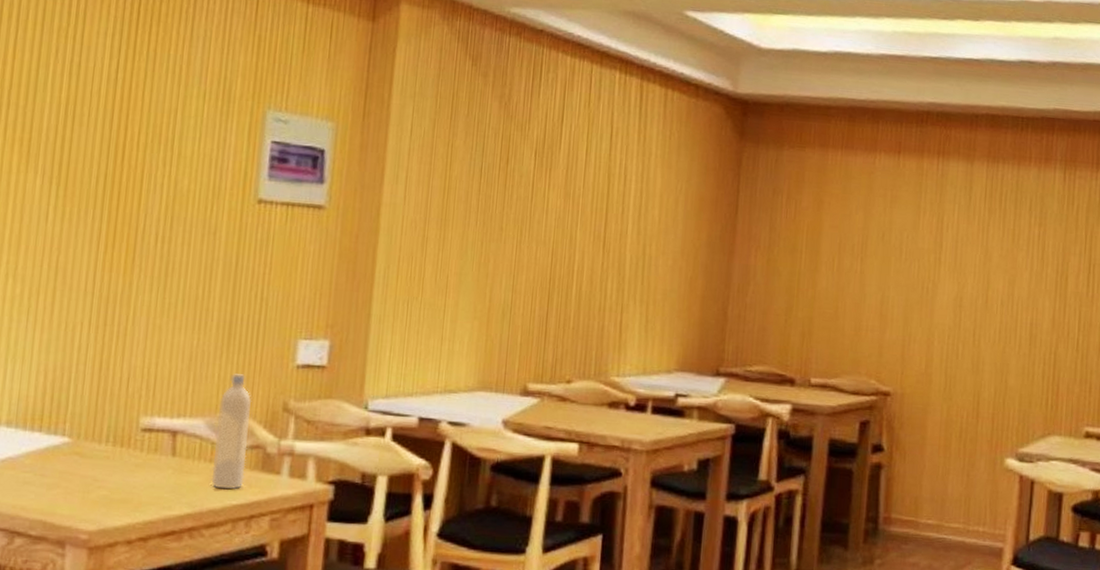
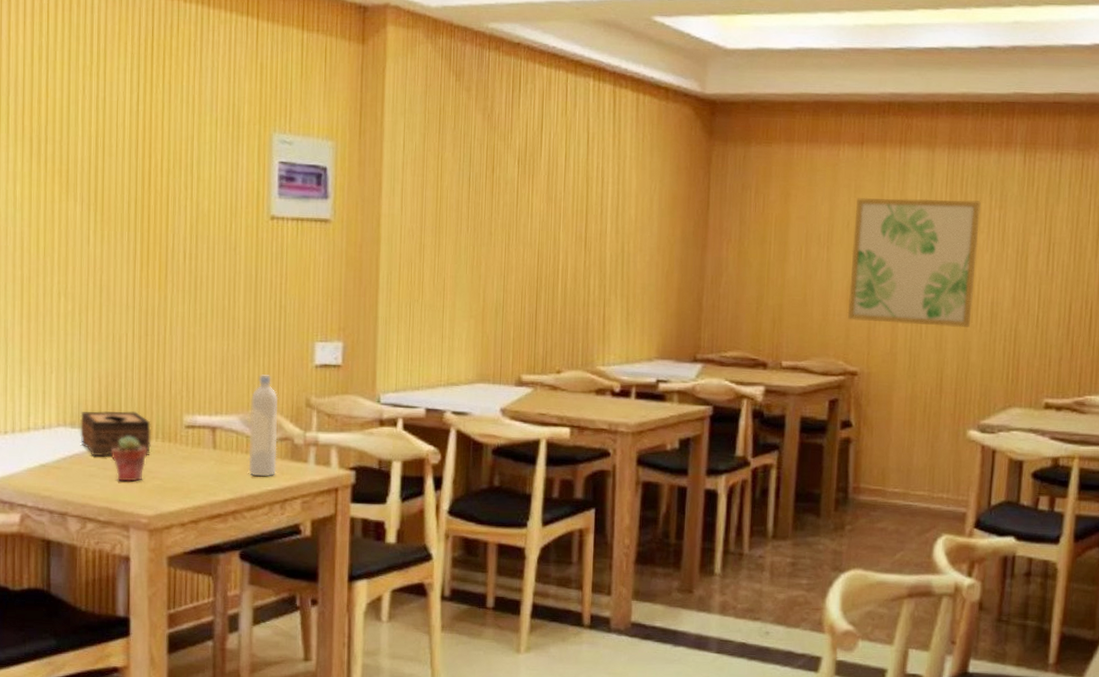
tissue box: none [16,409,102,462] -> present [80,411,151,457]
potted succulent: none [51,438,95,491] -> present [111,435,147,482]
wall art: none [881,208,1020,349] -> present [847,197,981,328]

